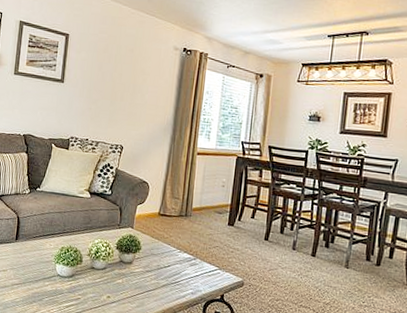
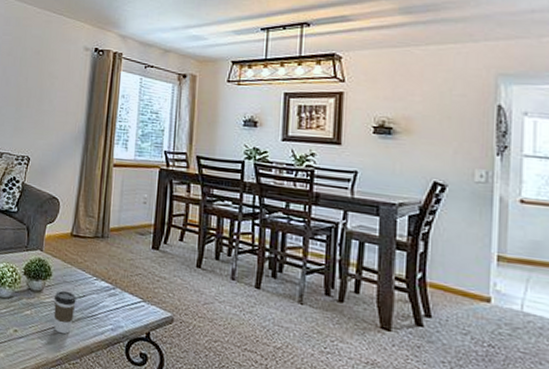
coffee cup: none [142,261,162,299] -> present [53,290,76,334]

